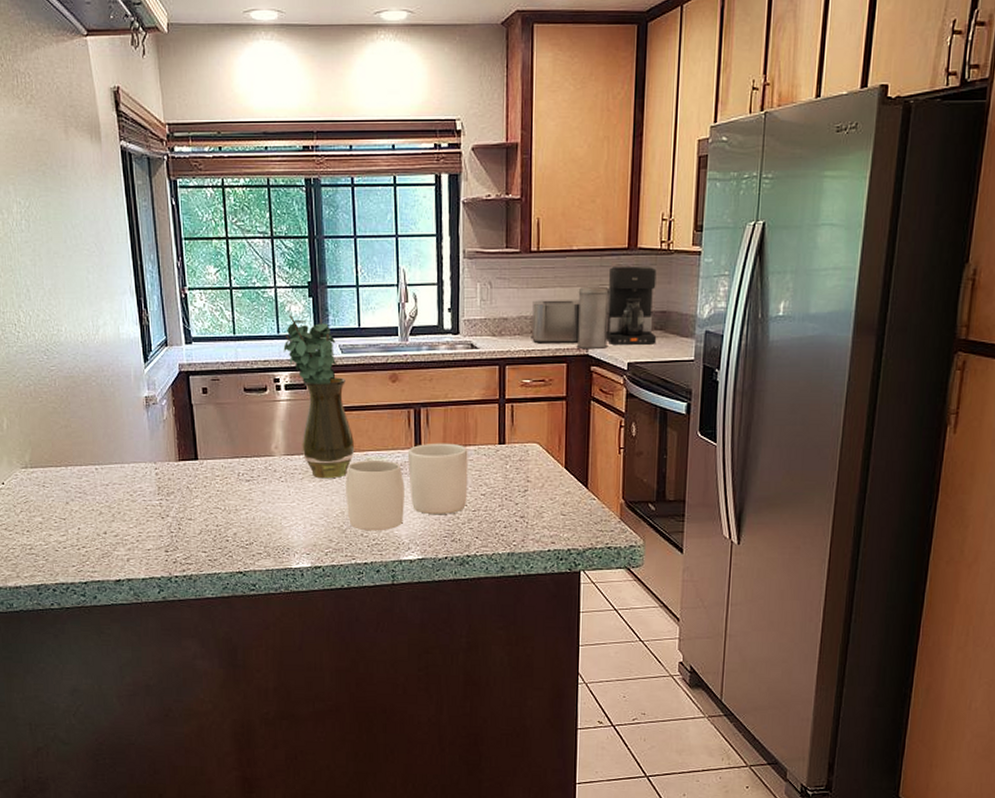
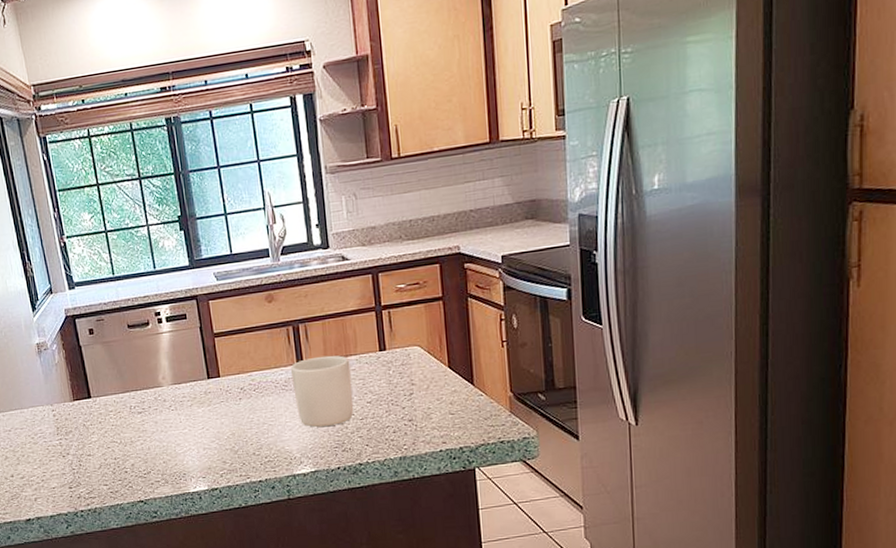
vase: present [283,315,355,479] -> none [160,249,239,403]
mug: present [346,459,404,531] -> none [232,379,293,450]
toaster: present [531,300,580,344] -> none [399,200,450,248]
canister: present [576,286,610,350] -> none [443,183,479,248]
coffee maker: present [606,266,657,346] -> none [473,156,529,240]

